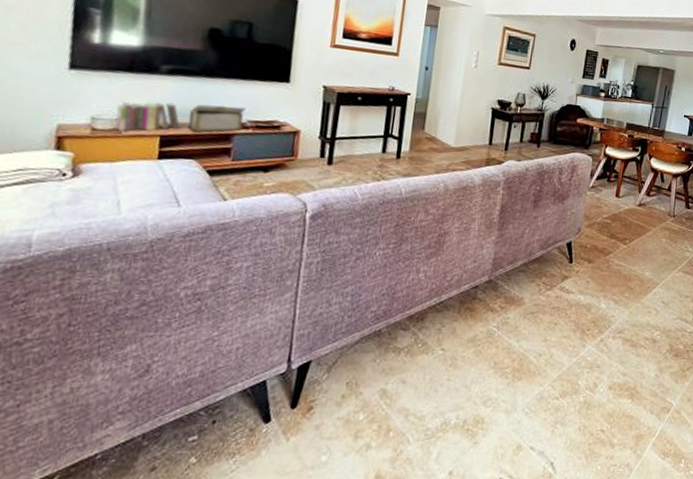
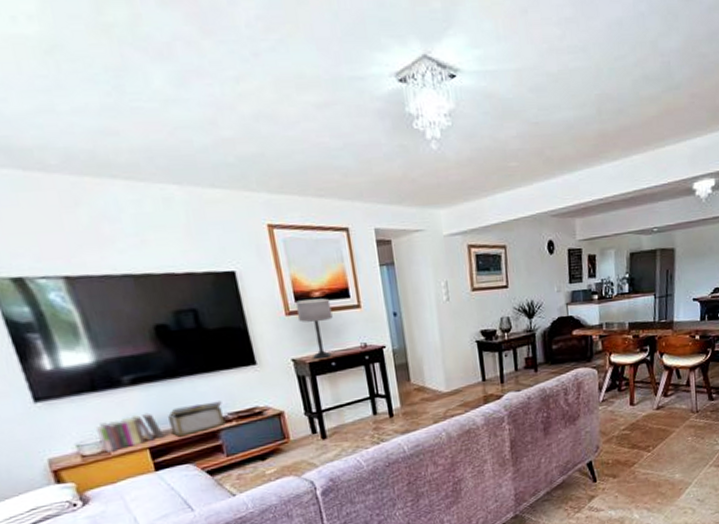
table lamp: none [339,37,374,92] -> present [295,298,333,360]

